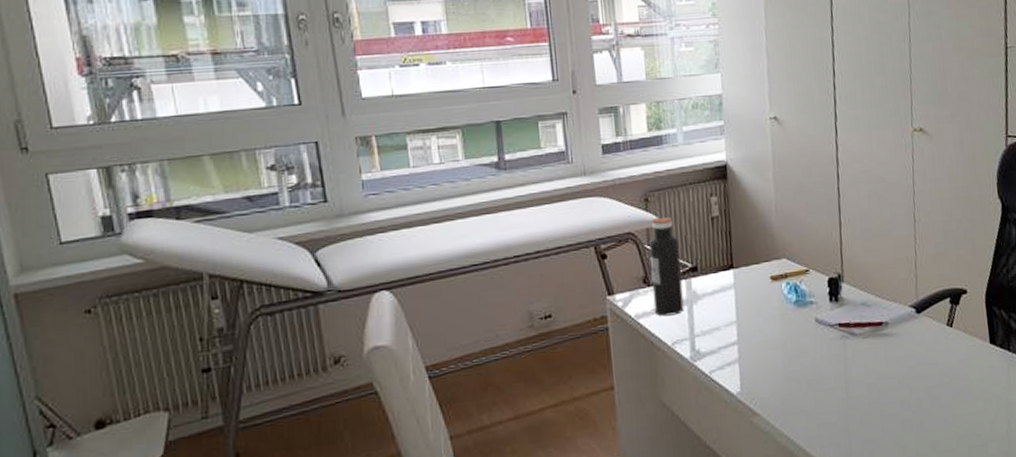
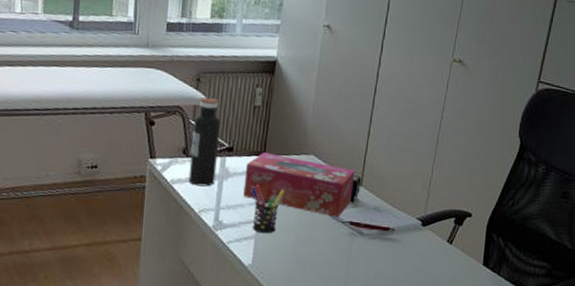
tissue box: none [714,265,835,322] -> present [243,153,355,217]
pen holder: none [724,301,762,355] -> present [250,184,285,234]

